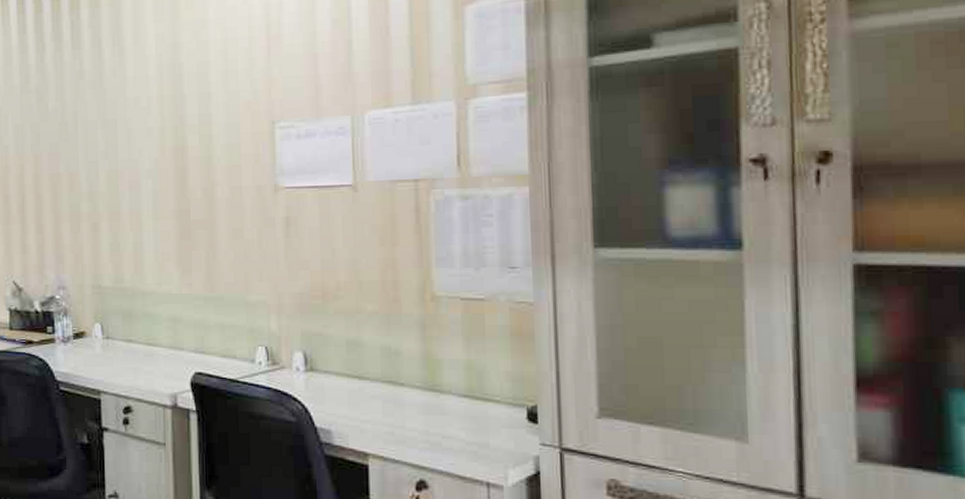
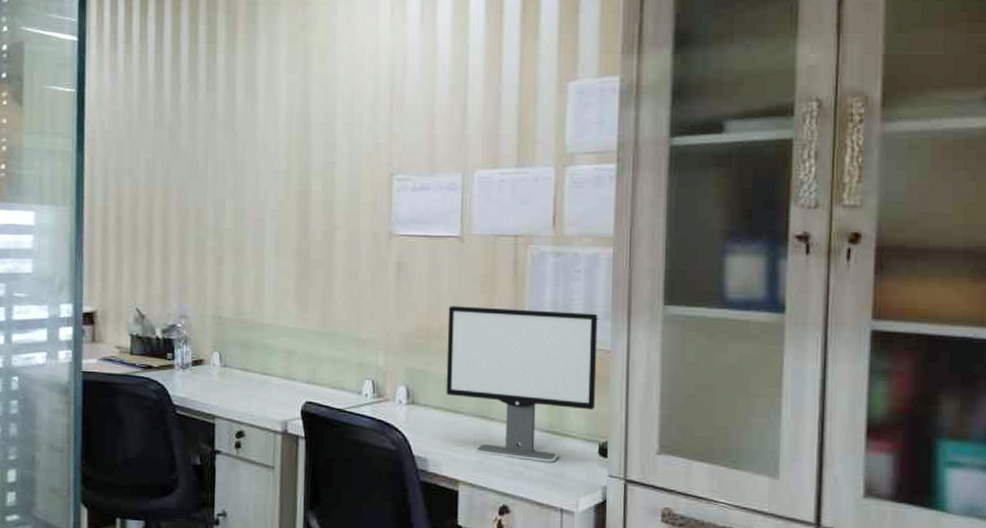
computer monitor: none [344,261,520,431] -> present [446,306,598,462]

